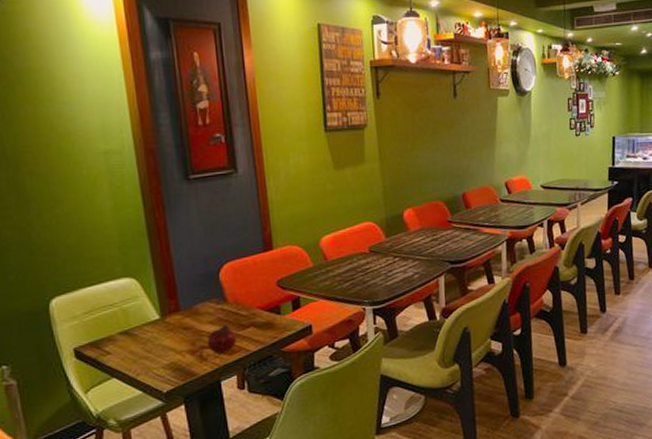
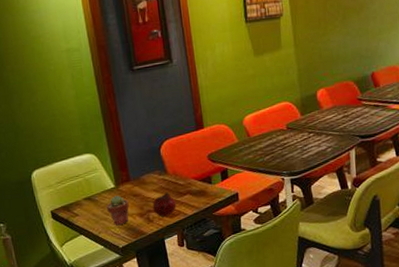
potted succulent: none [147,328,178,365] -> present [106,195,129,225]

